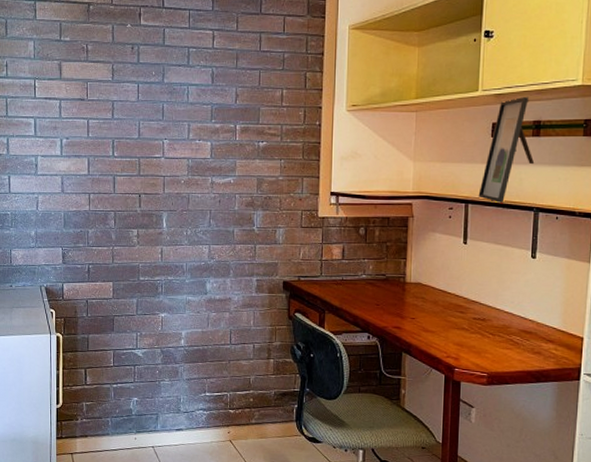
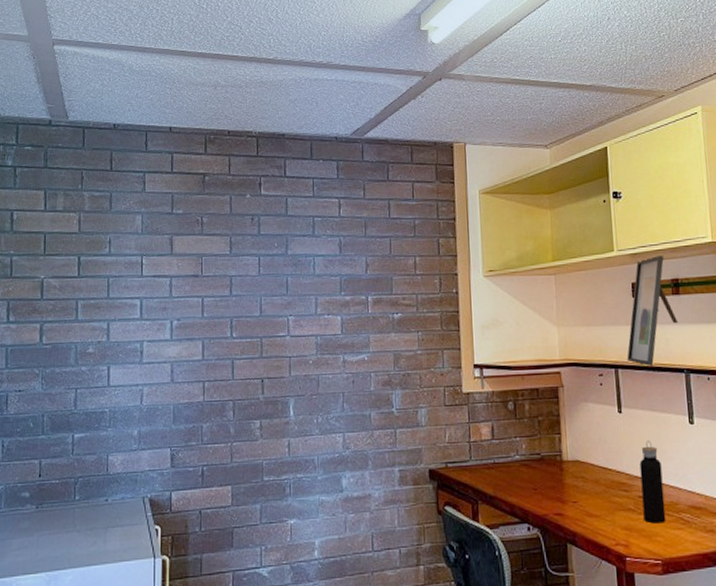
water bottle: none [476,270,499,343] -> present [639,440,666,524]

